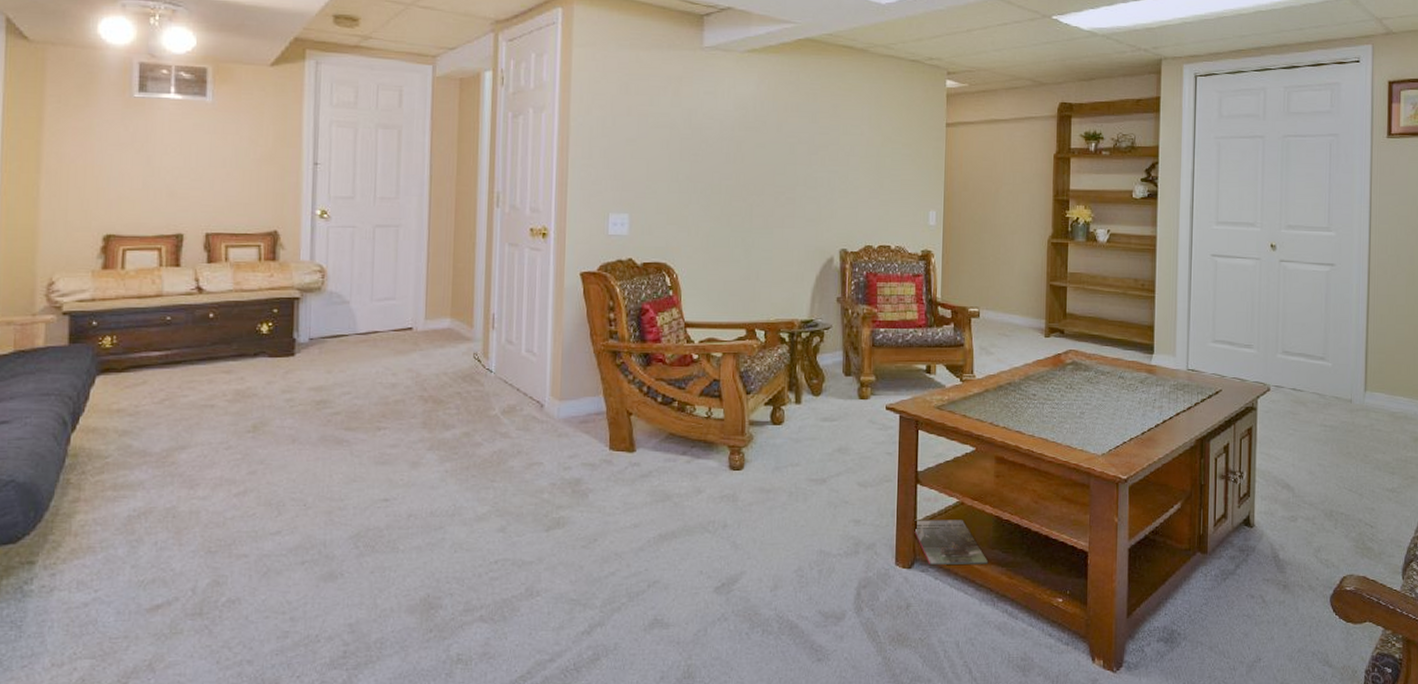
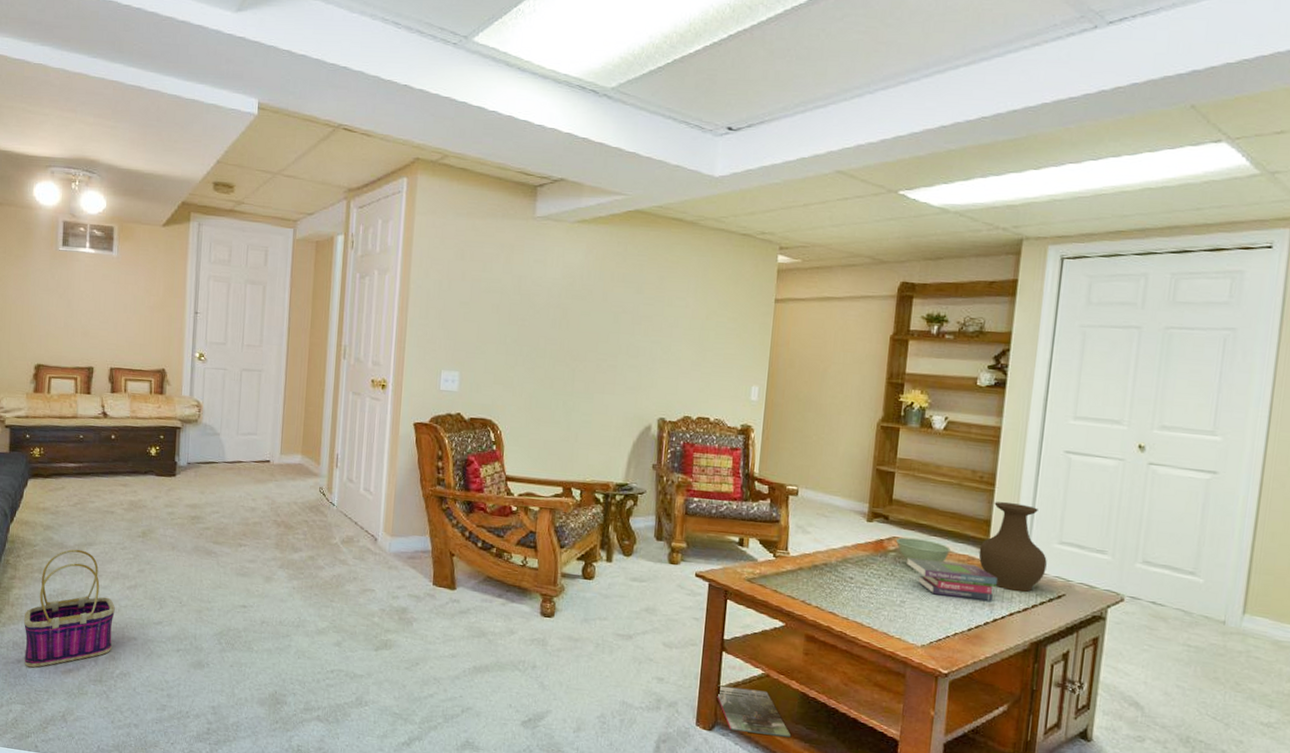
basket: none [93,456,218,610] -> present [24,549,115,668]
bowl: none [1072,350,1121,372] -> present [895,537,951,563]
books: none [1083,369,1163,403] -> present [907,558,997,601]
vase: none [1145,307,1204,392] -> present [978,502,1047,593]

